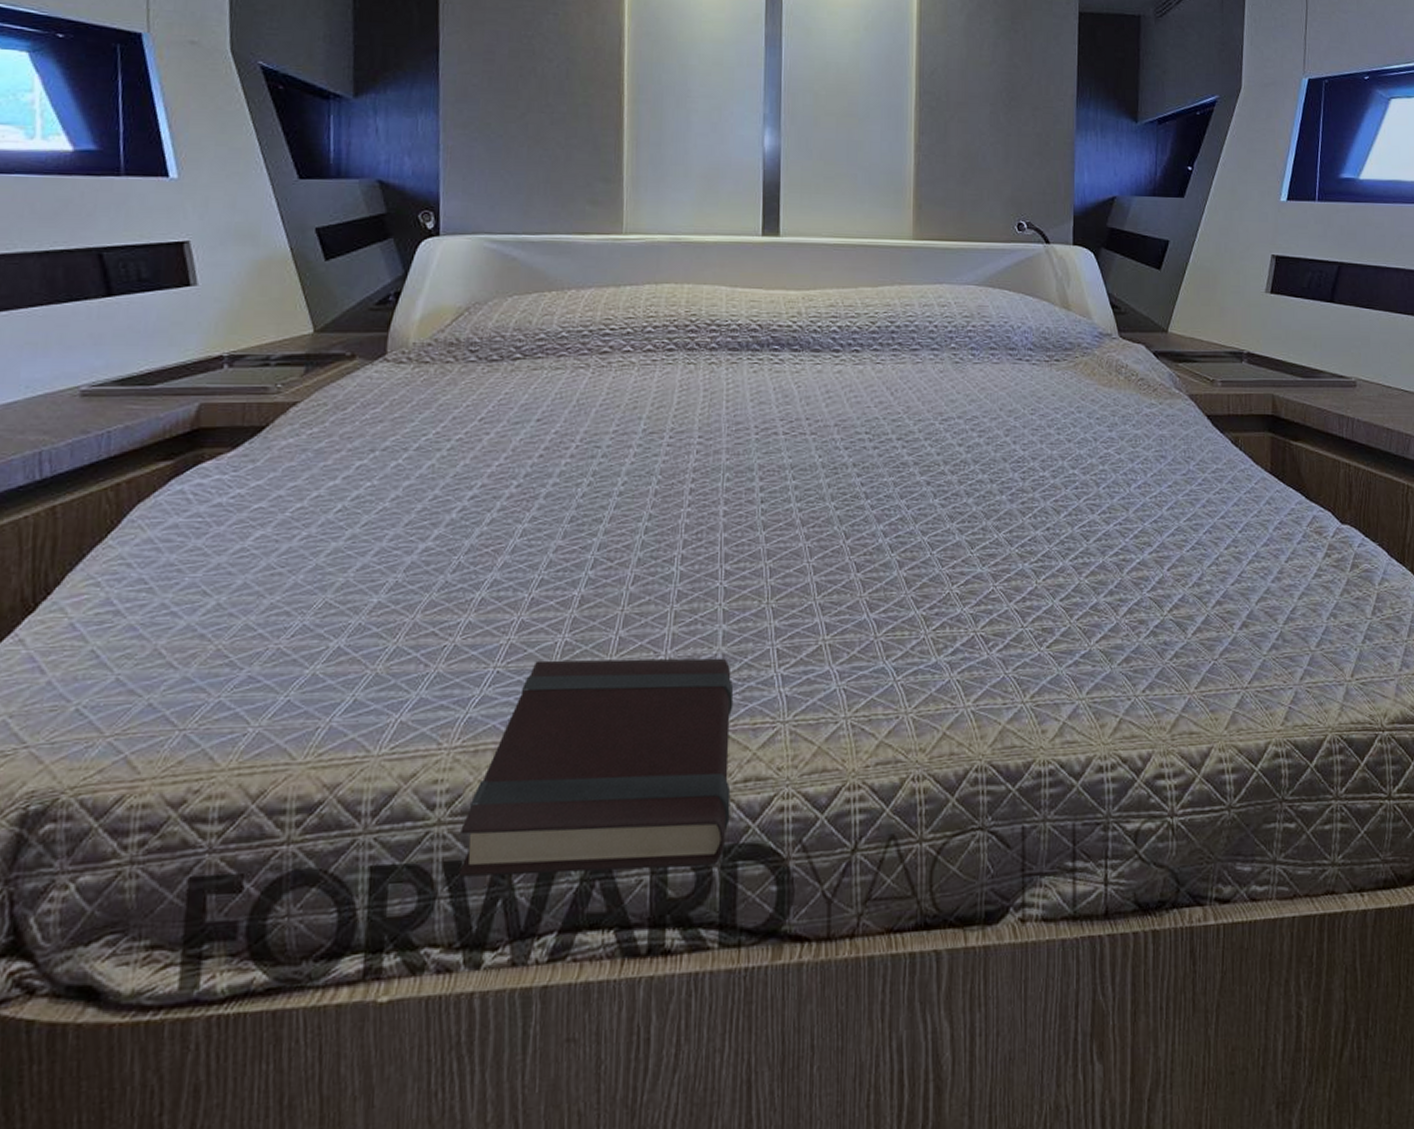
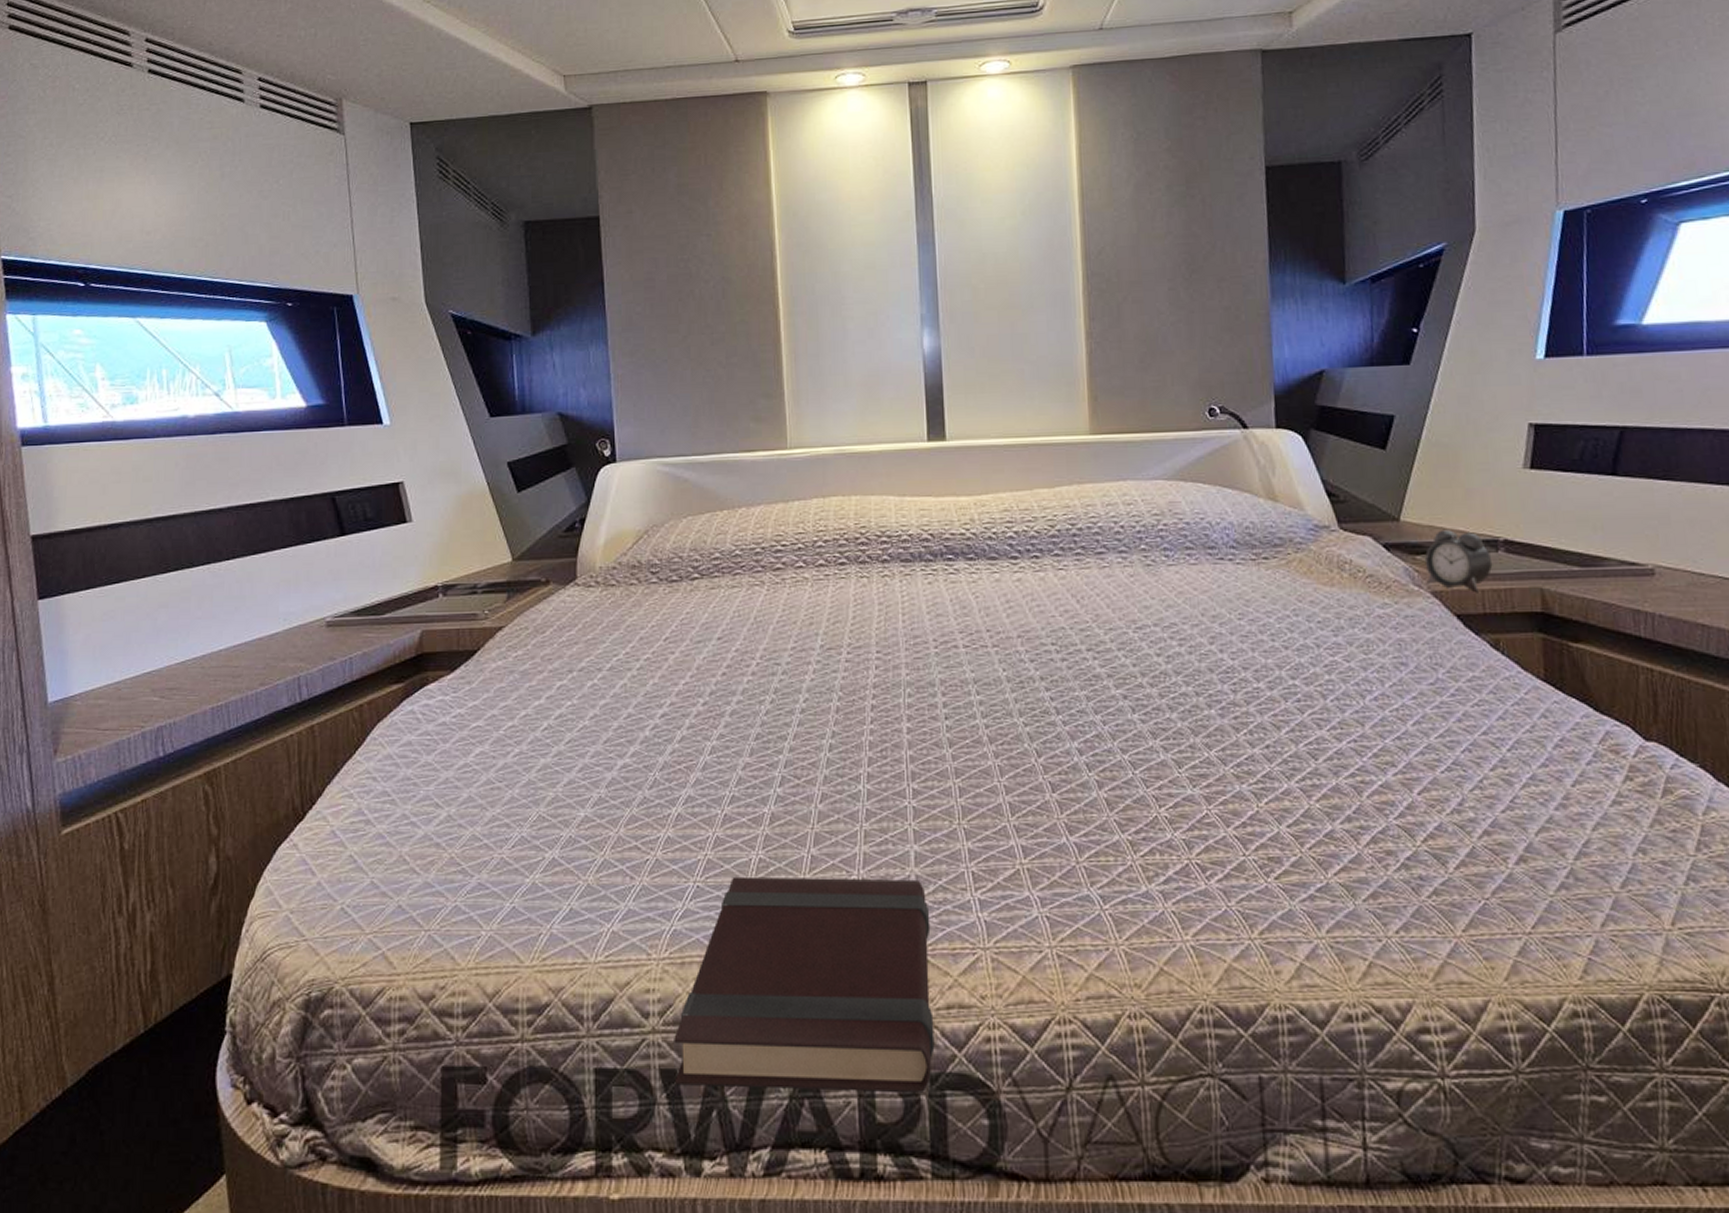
alarm clock: none [1185,342,1238,396] -> present [1424,530,1493,592]

